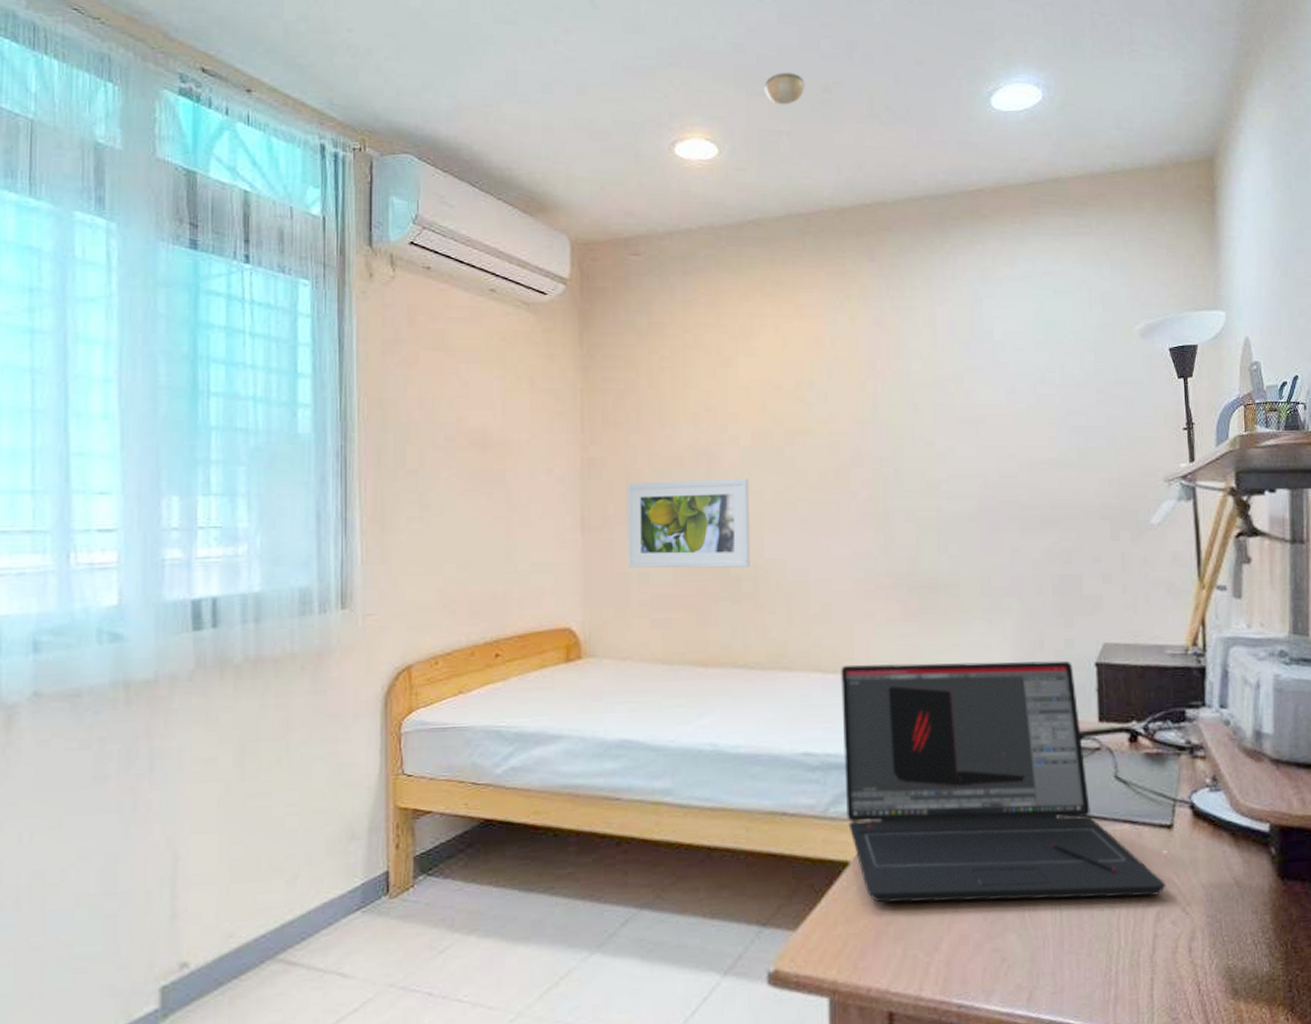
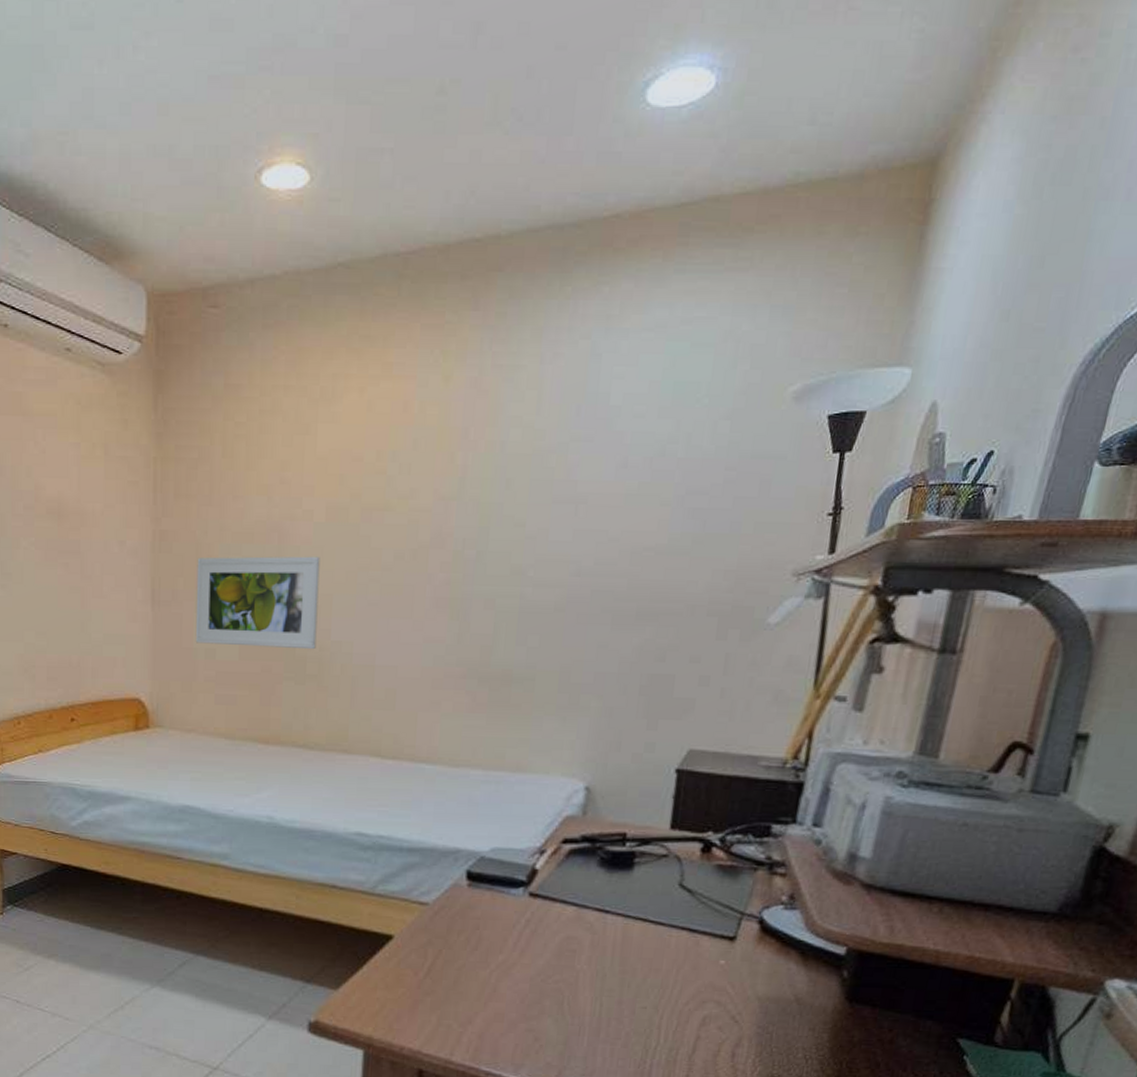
smoke detector: present [763,72,805,105] -> none [367,70,417,115]
laptop: present [840,660,1166,903] -> none [393,752,718,1002]

